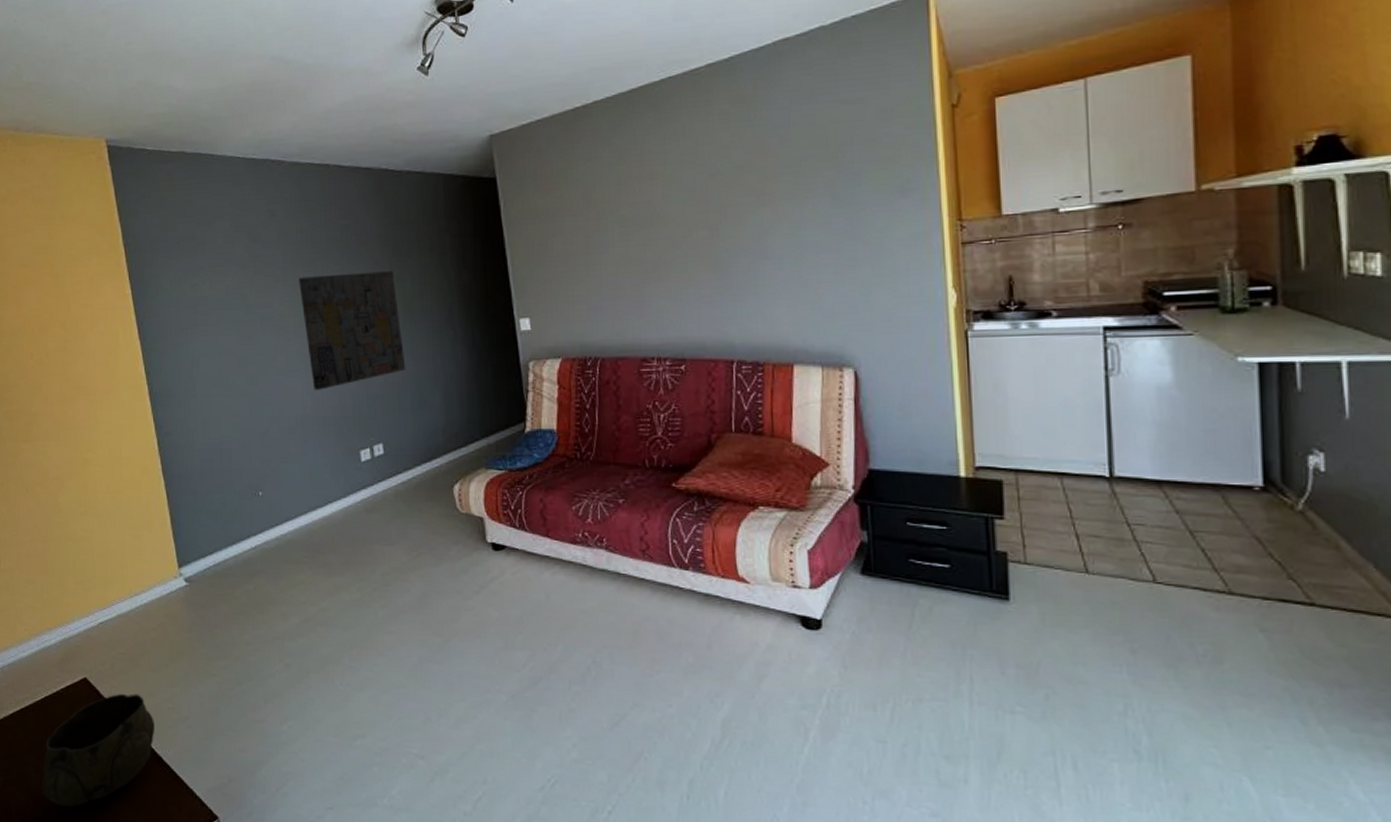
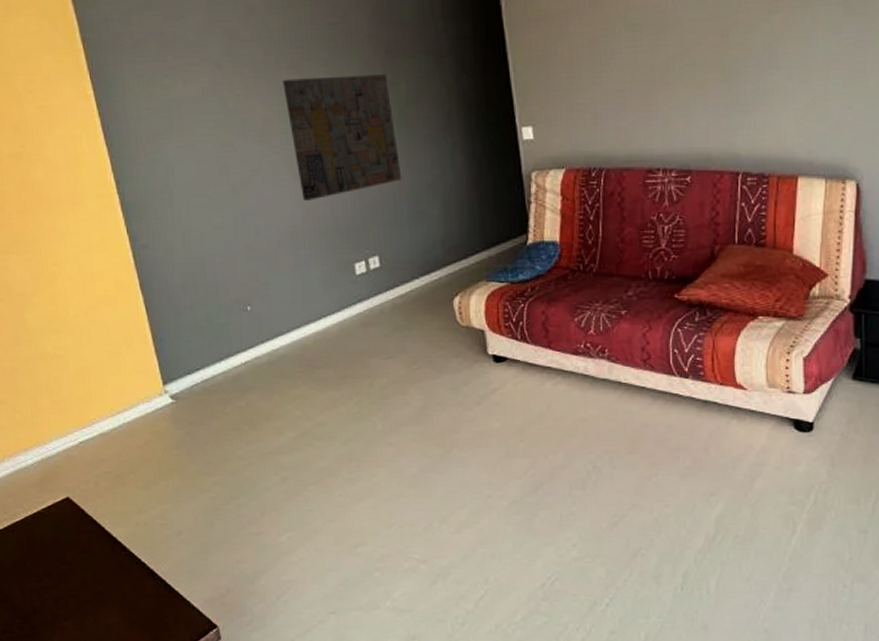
decorative bowl: present [41,693,155,807] -> none [27,511,146,624]

